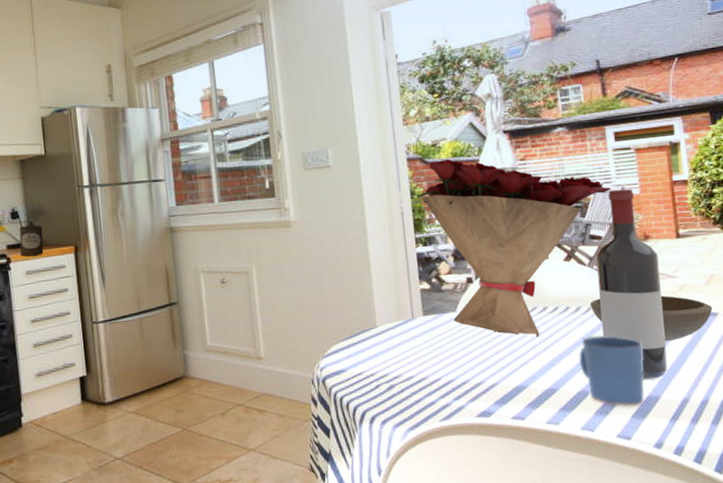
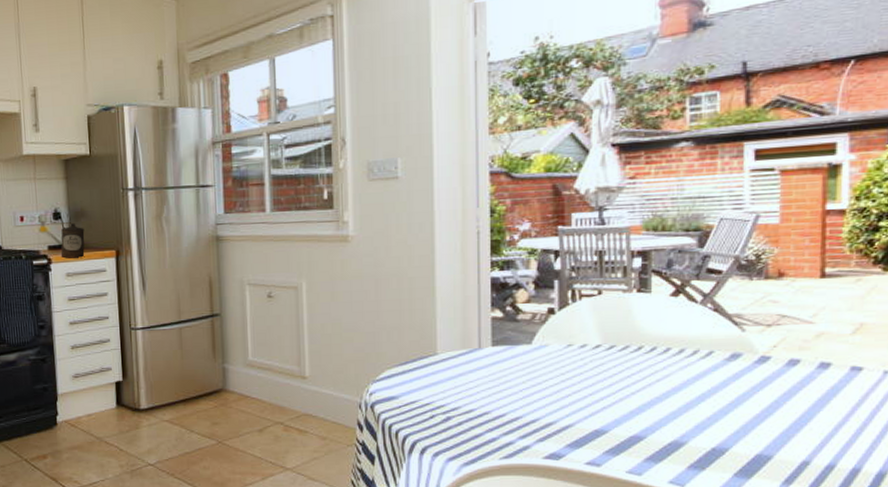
flower bouquet: present [416,159,611,336] -> none [496,174,741,377]
mug: present [579,335,645,407] -> none [675,382,759,464]
bowl: present [590,295,713,342] -> none [697,340,857,396]
wine bottle: present [595,189,668,381] -> none [709,217,793,437]

